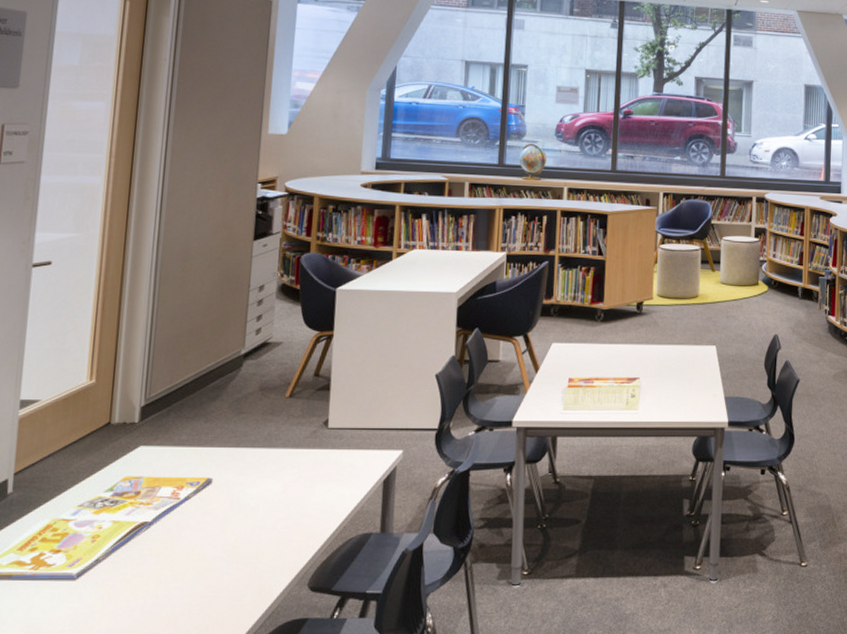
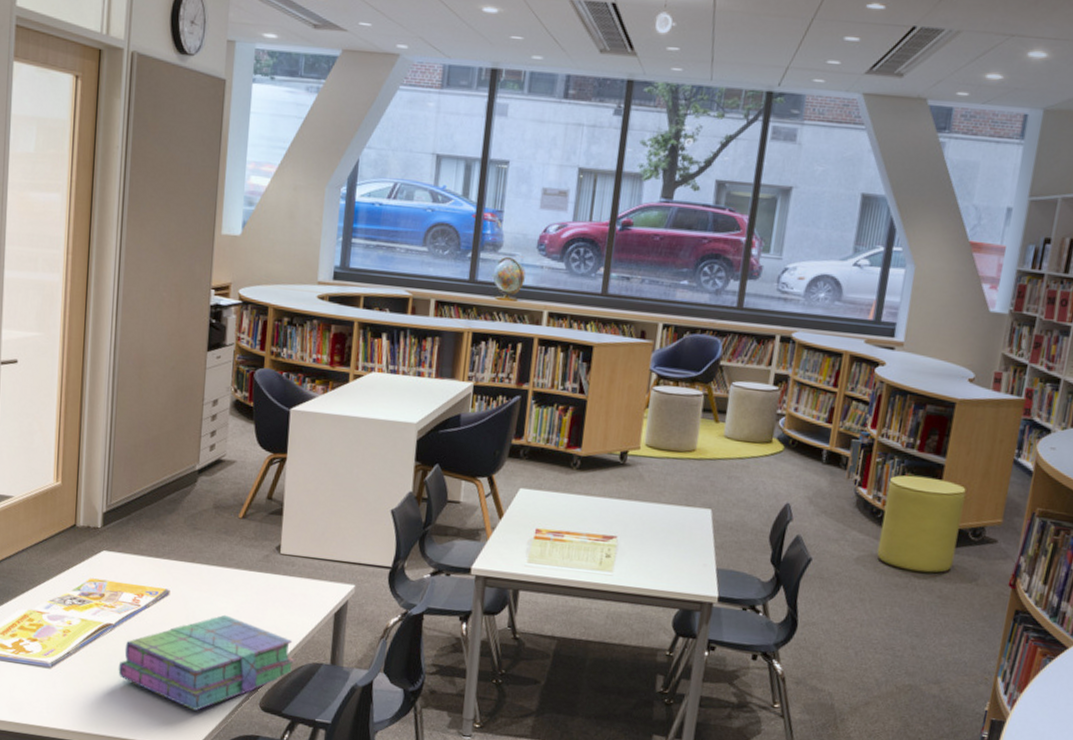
stack of books: none [153,496,345,603] -> present [118,614,295,712]

